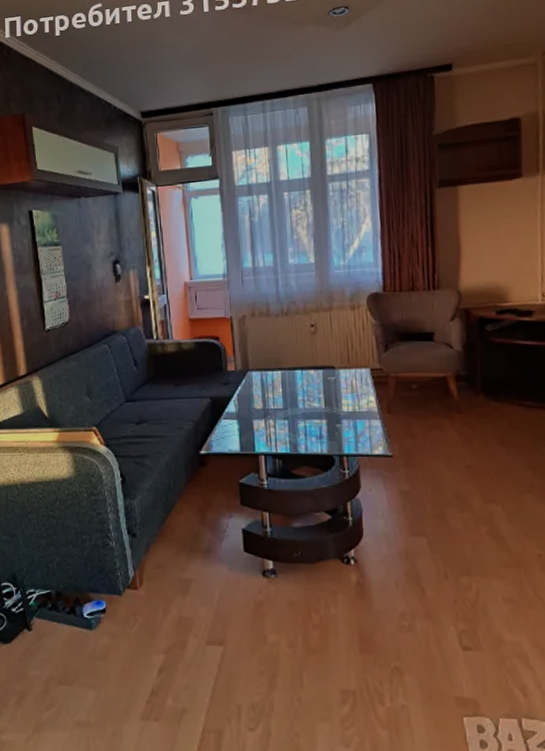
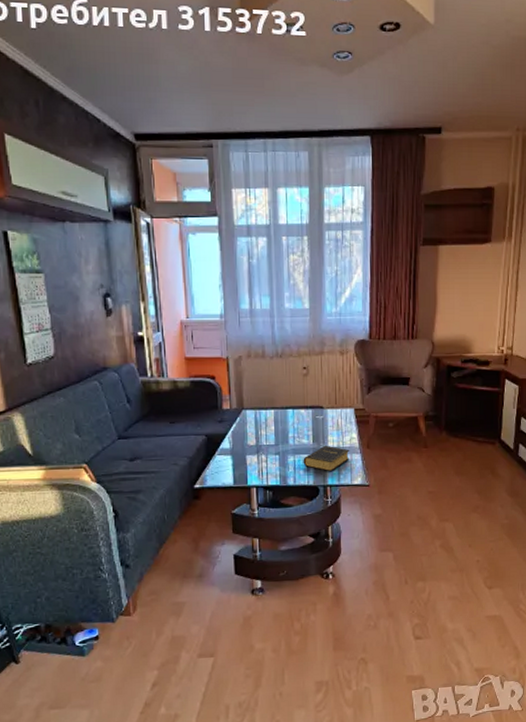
book: none [313,409,369,440] -> present [302,445,350,472]

